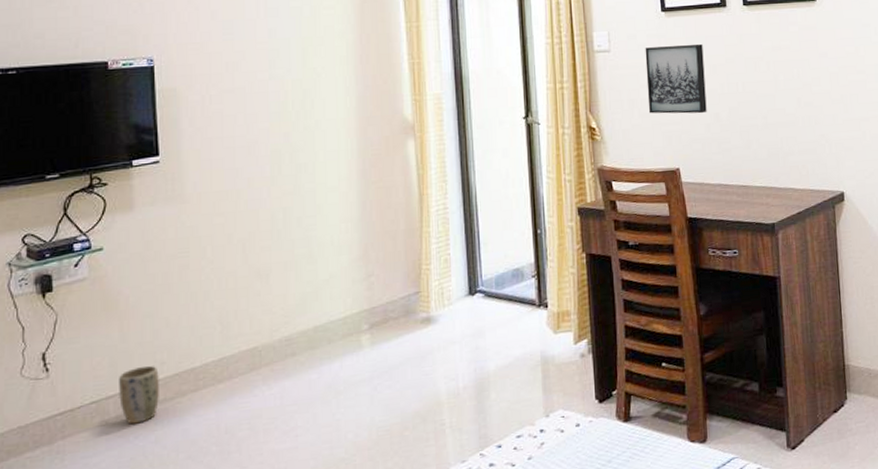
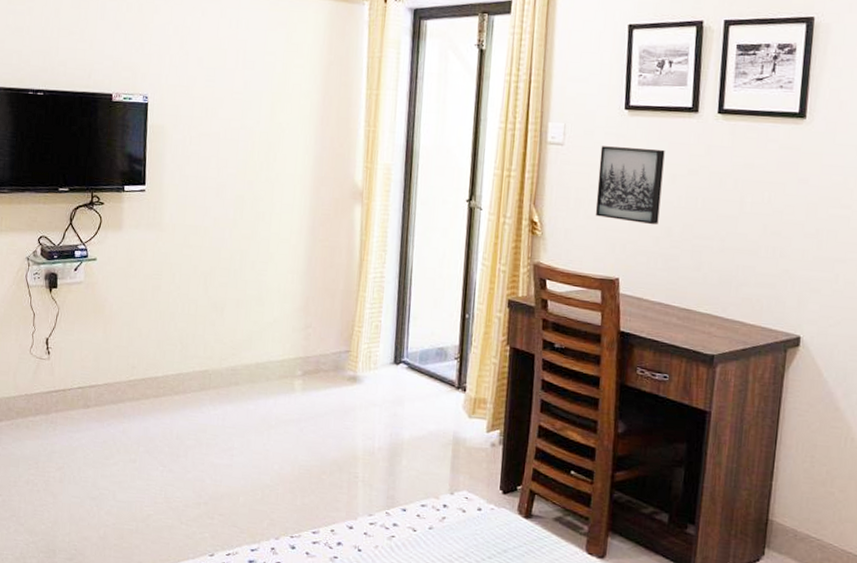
plant pot: present [119,365,159,425] -> none [99,366,130,414]

